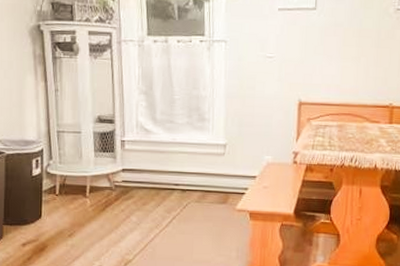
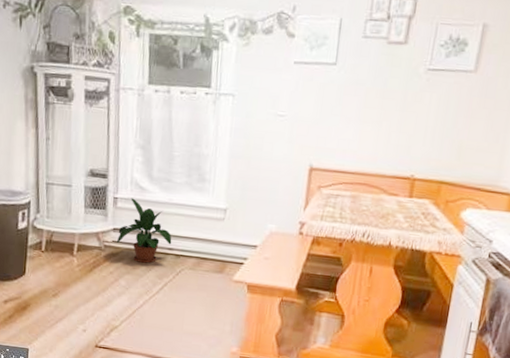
potted plant: none [127,140,178,199] -> present [117,198,172,263]

